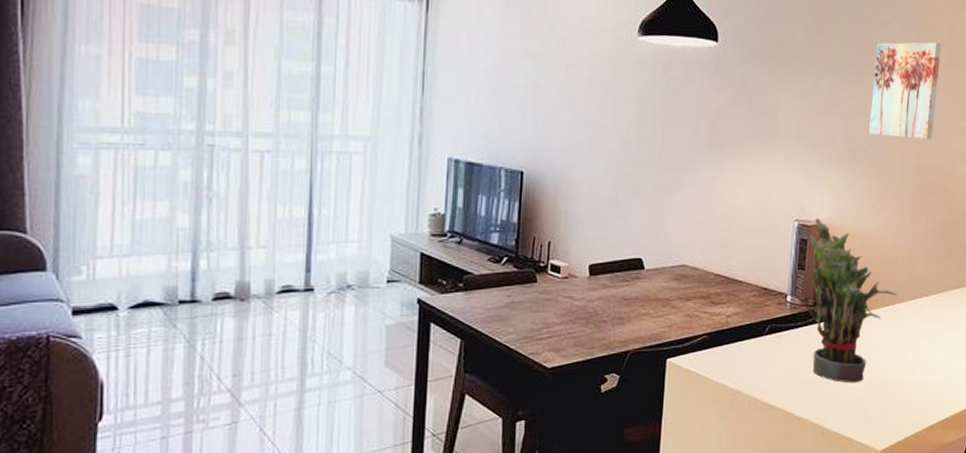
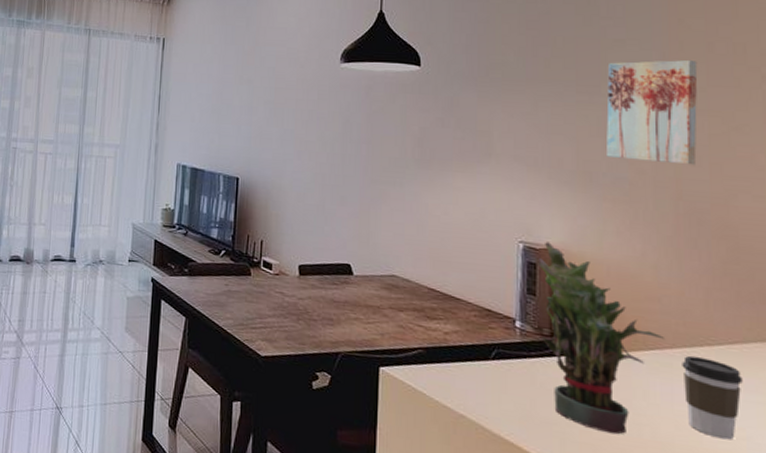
coffee cup: none [906,306,945,371] -> present [682,355,743,440]

